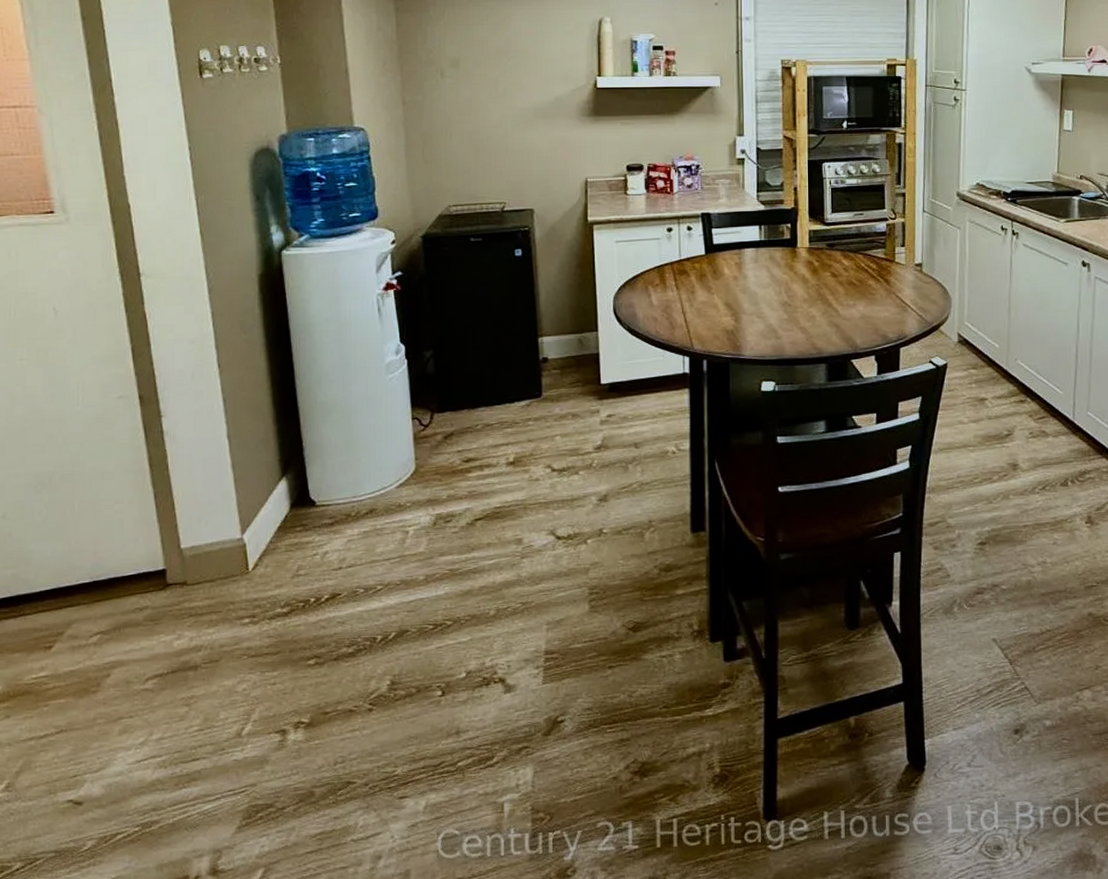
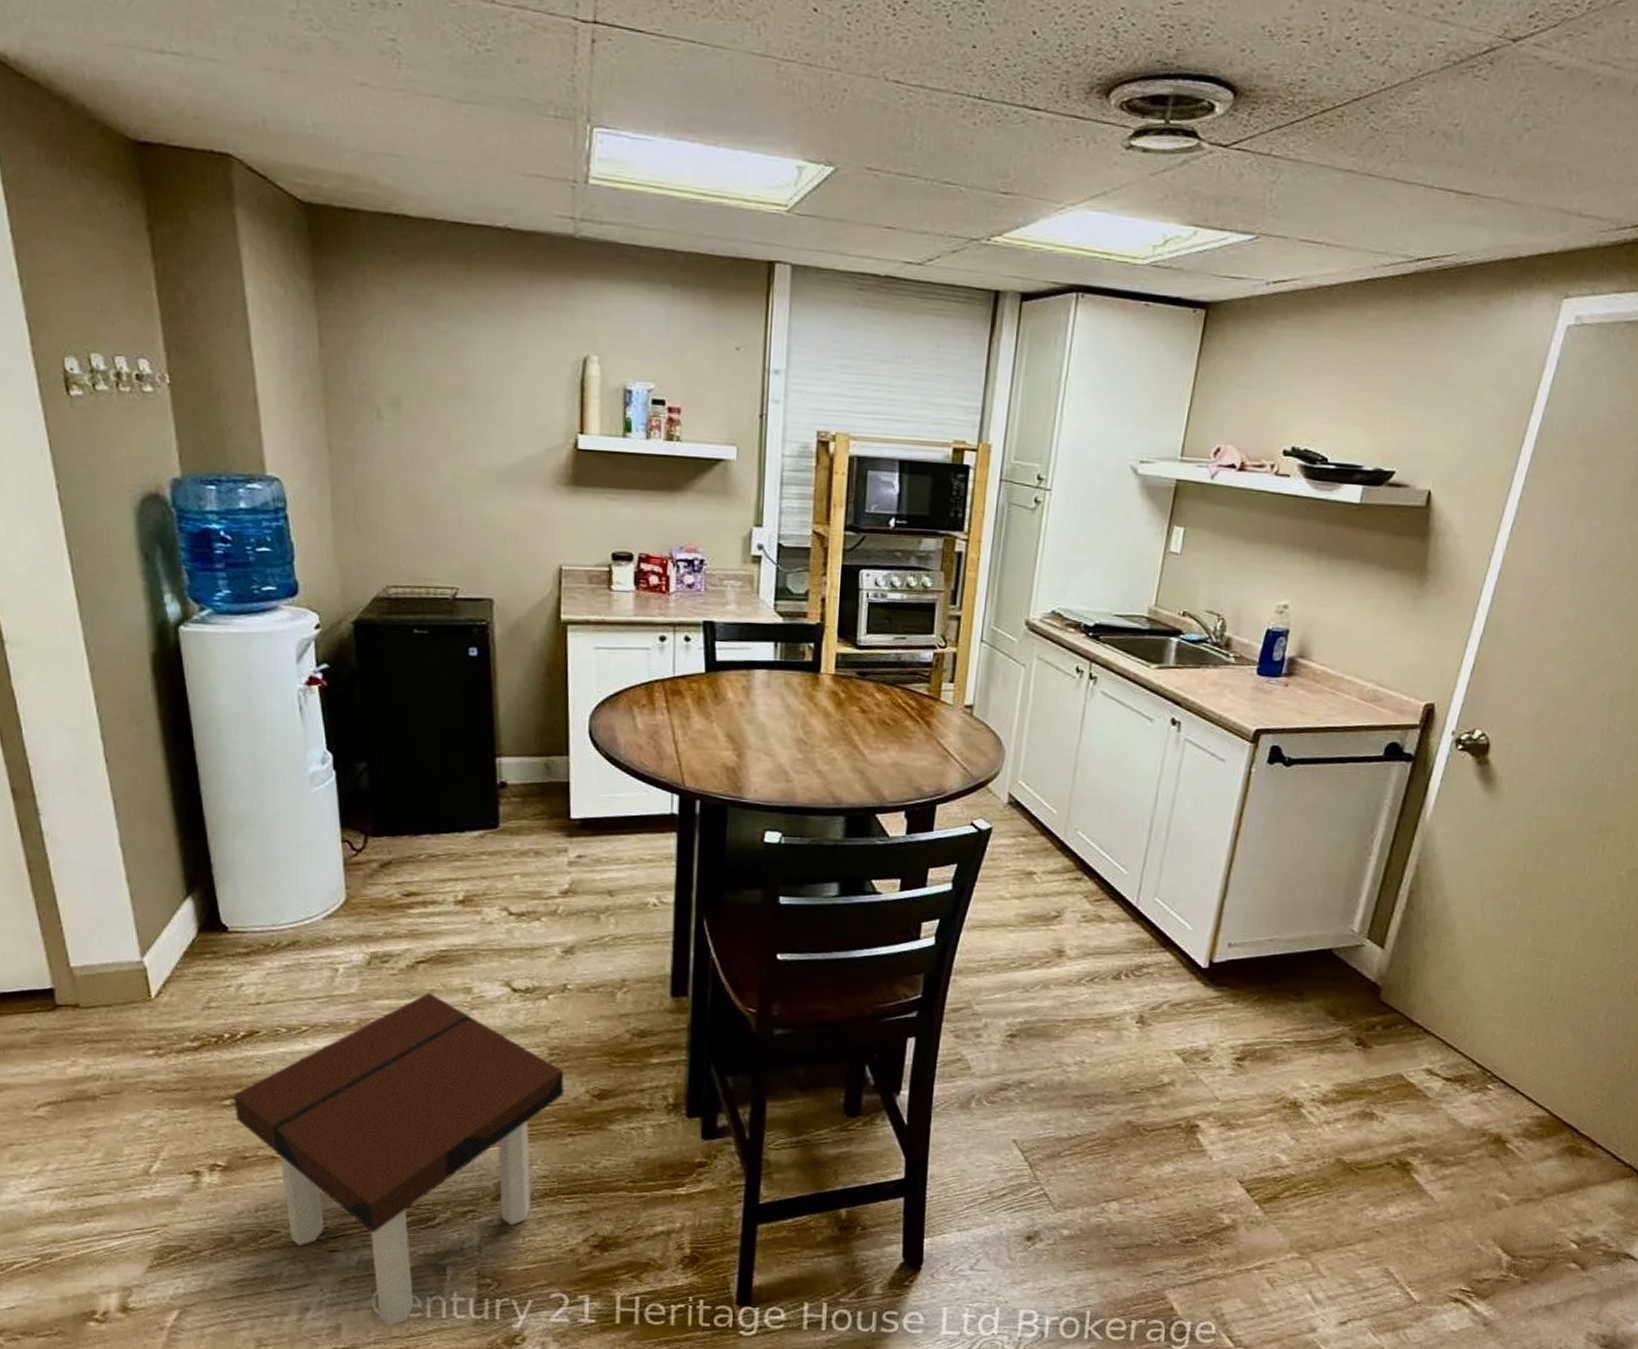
side table: none [317,545,603,869] -> present [233,992,564,1327]

